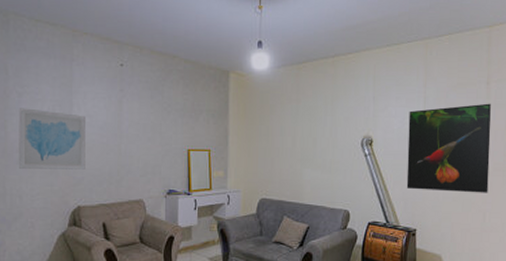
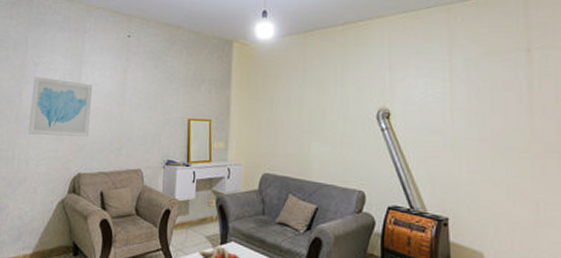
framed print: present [406,103,491,193] -> none [432,73,540,179]

